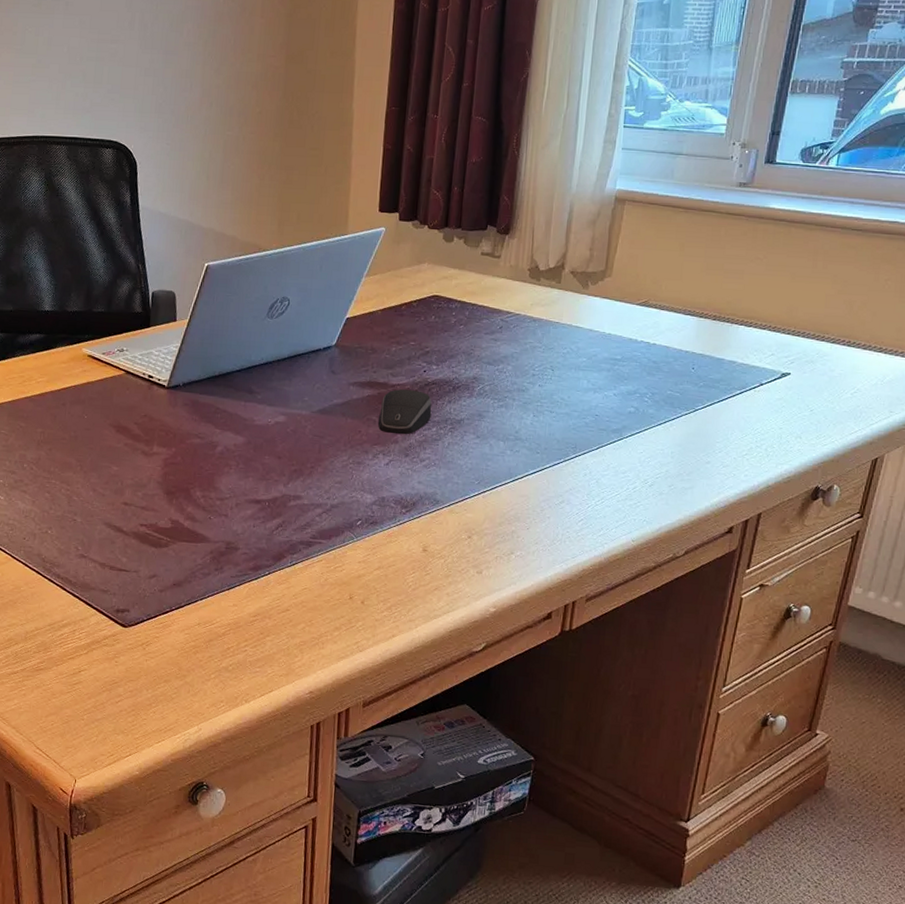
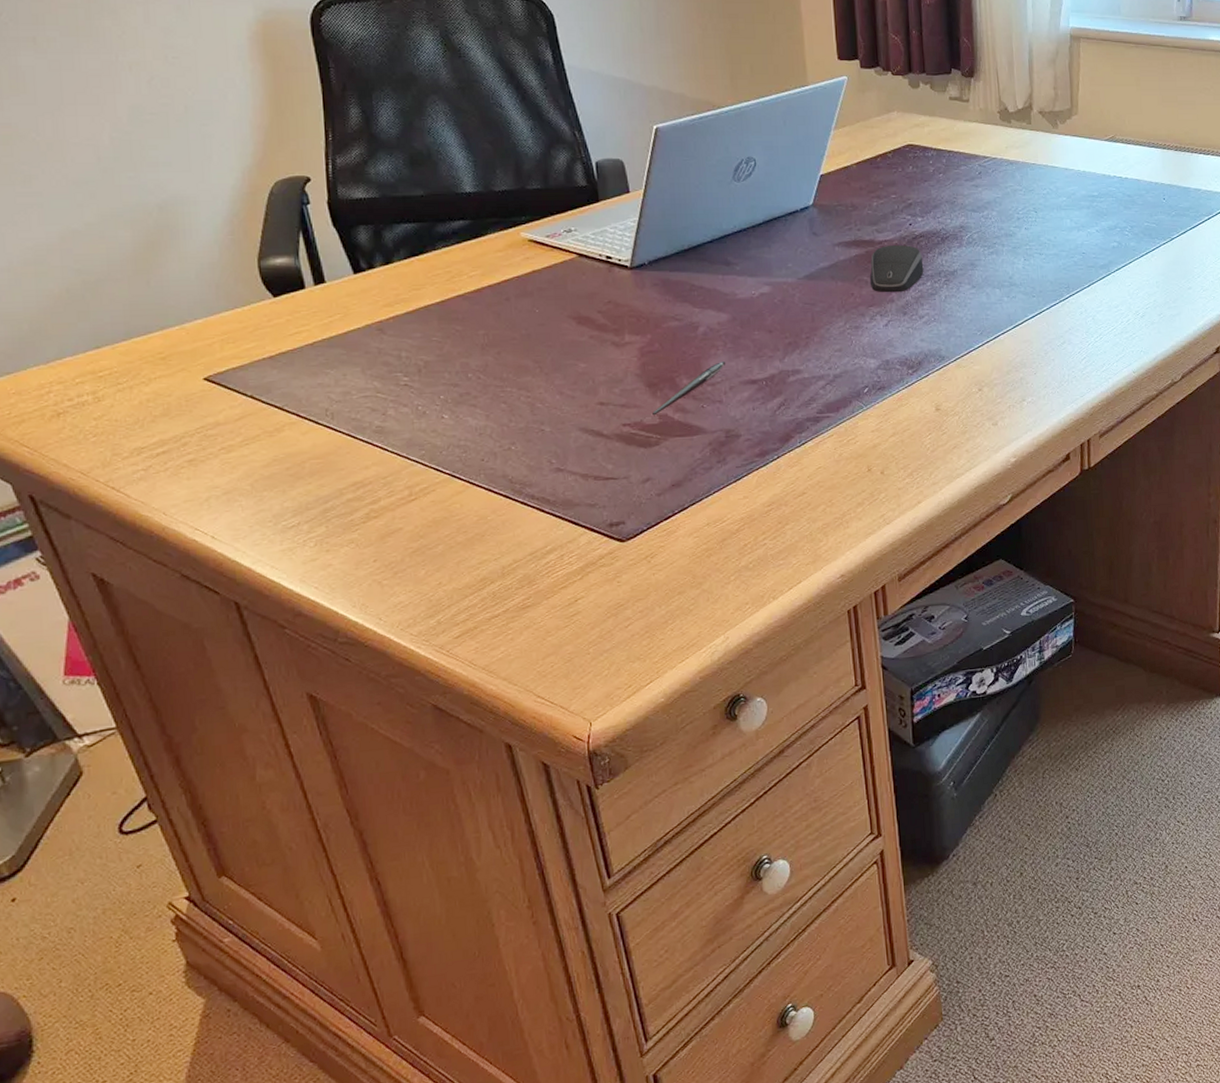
pen: none [166,480,236,520] -> present [652,362,726,416]

